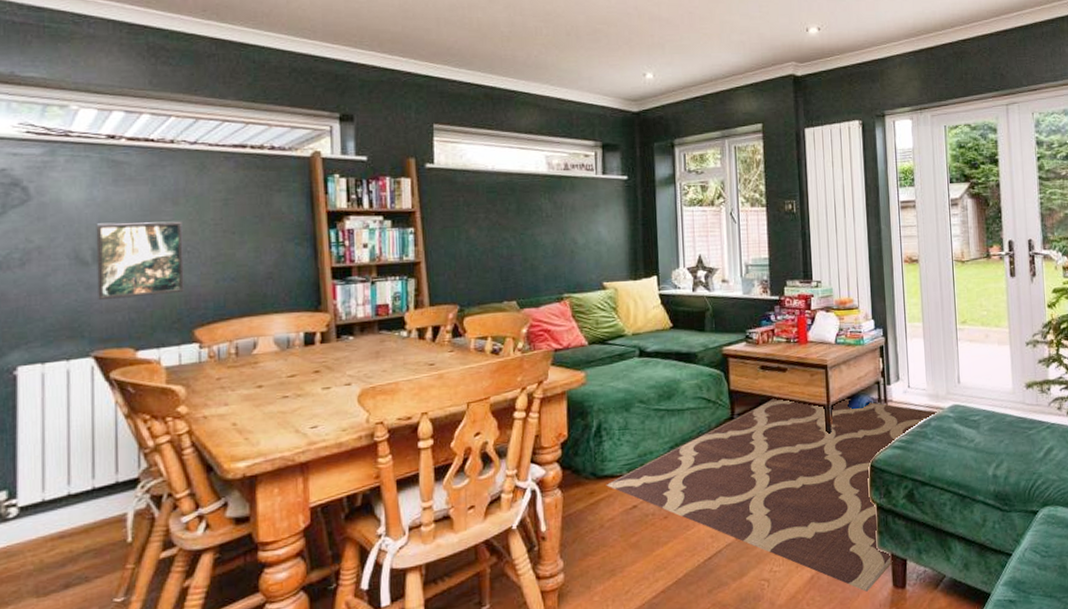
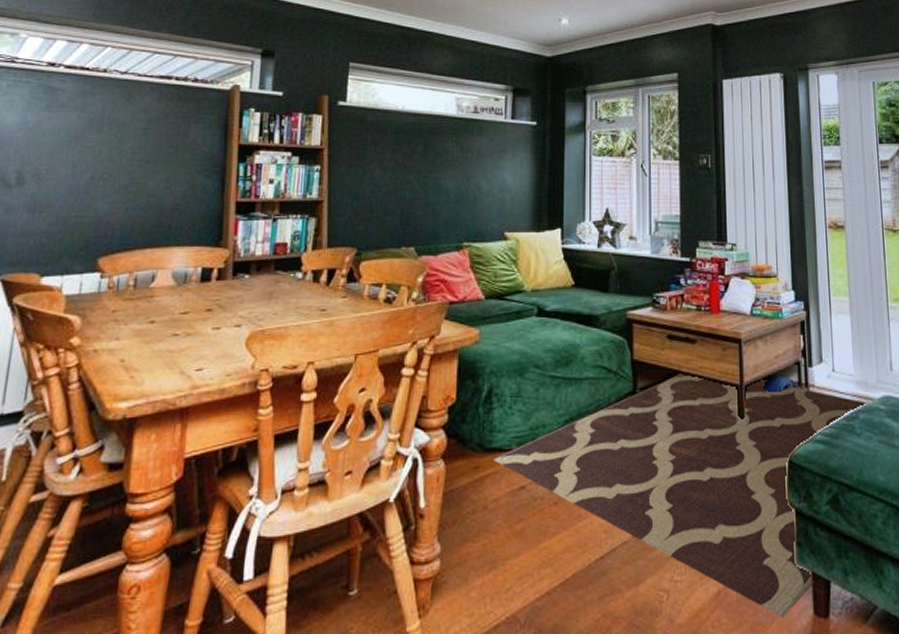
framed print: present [96,221,184,301] -> none [14,147,103,224]

